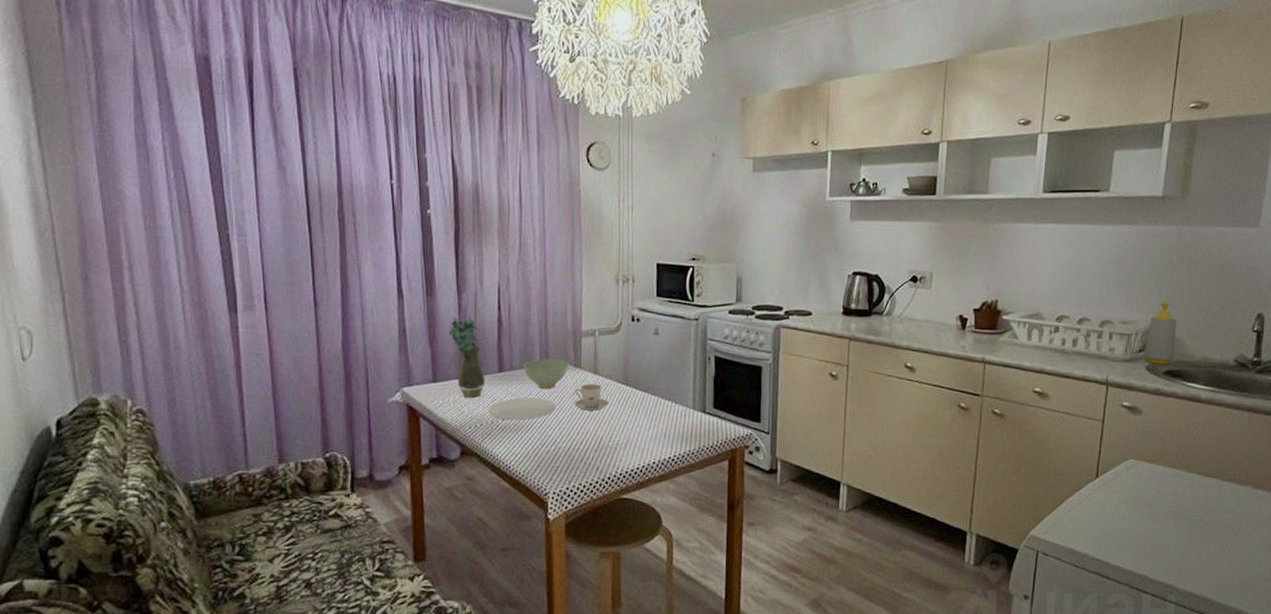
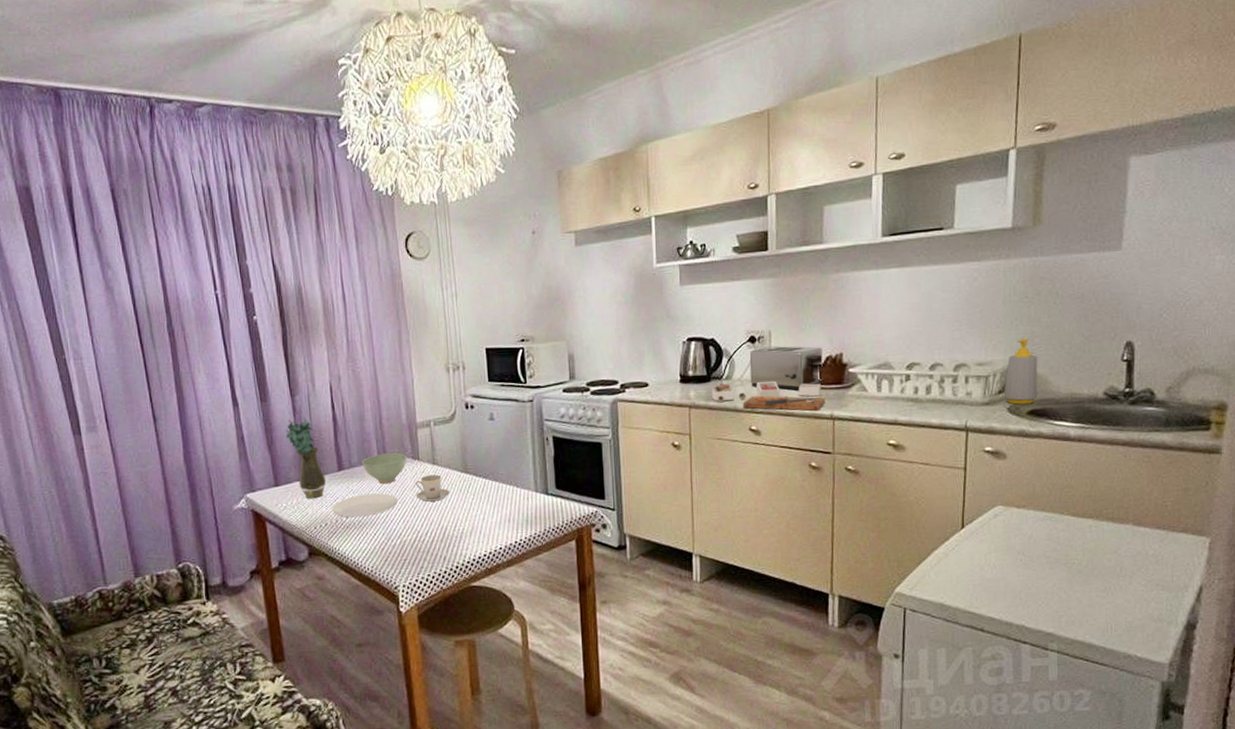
cutting board: none [871,318,978,353] -> present [711,381,825,411]
toaster: none [909,287,979,332] -> present [749,345,823,391]

